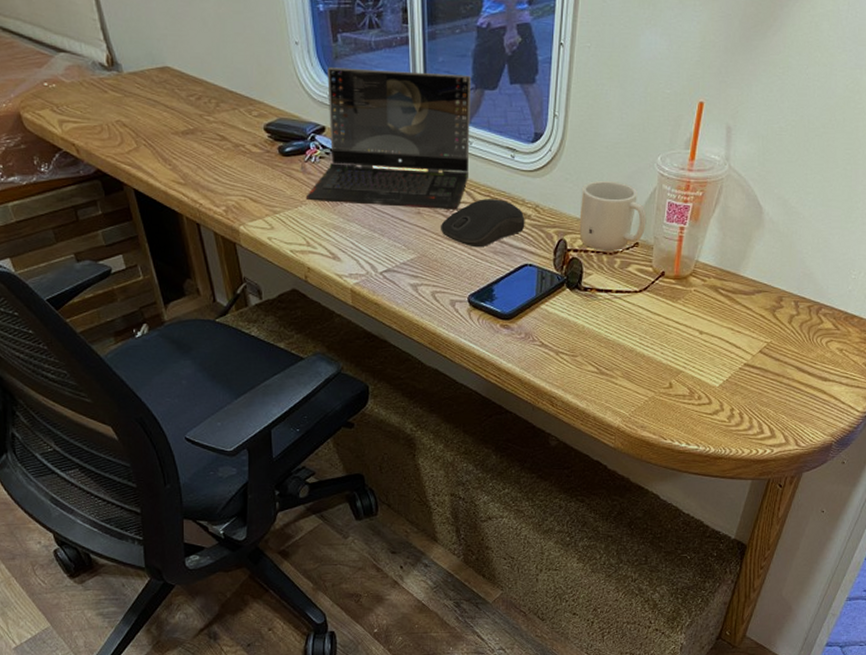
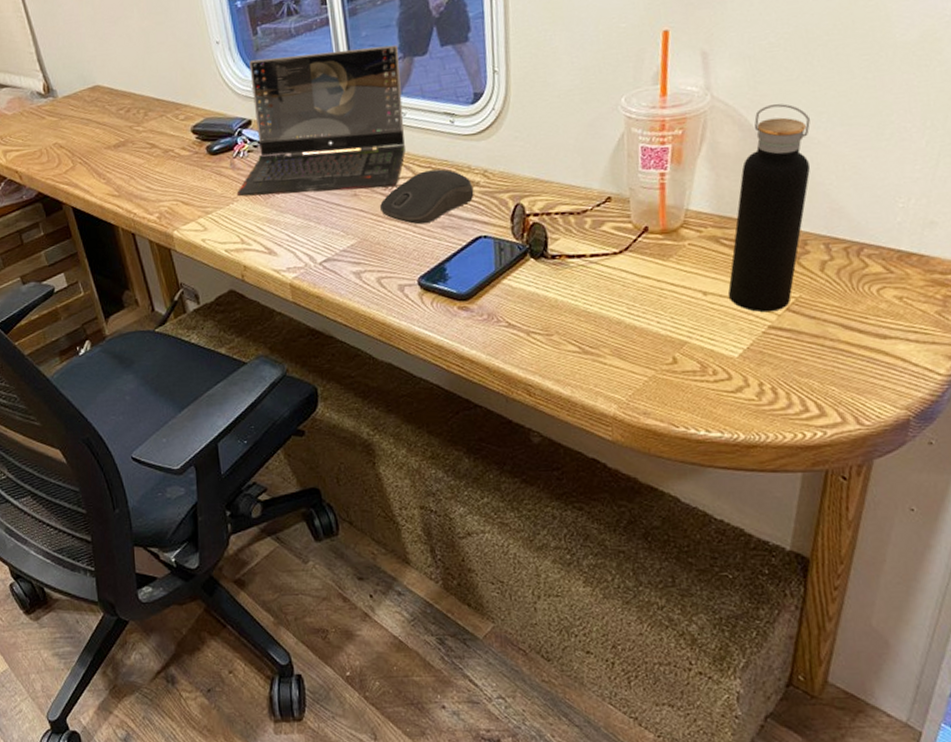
mug: present [579,180,647,251] -> none [534,131,618,211]
water bottle: none [719,181,800,353] -> present [728,103,811,313]

